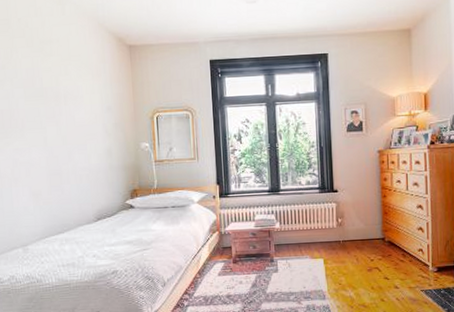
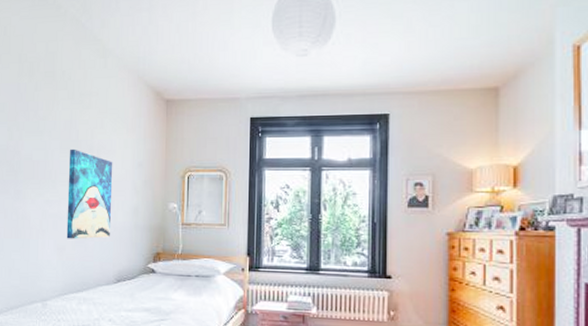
wall art: none [35,96,86,185] -> present [66,149,113,239]

